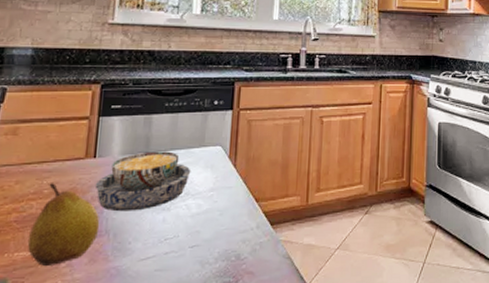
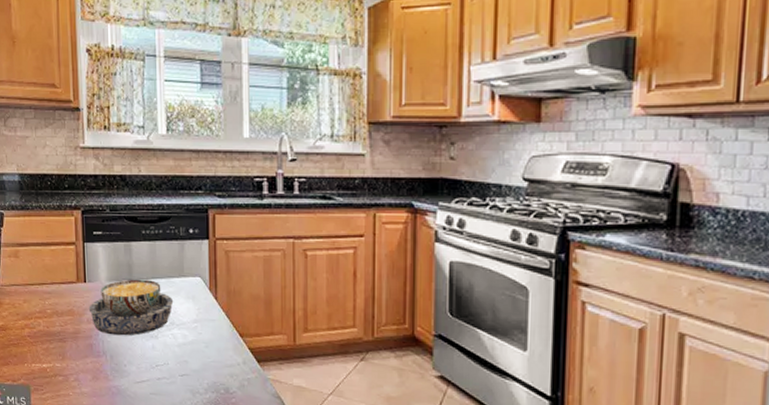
fruit: present [27,183,100,266] -> none [40,304,98,378]

